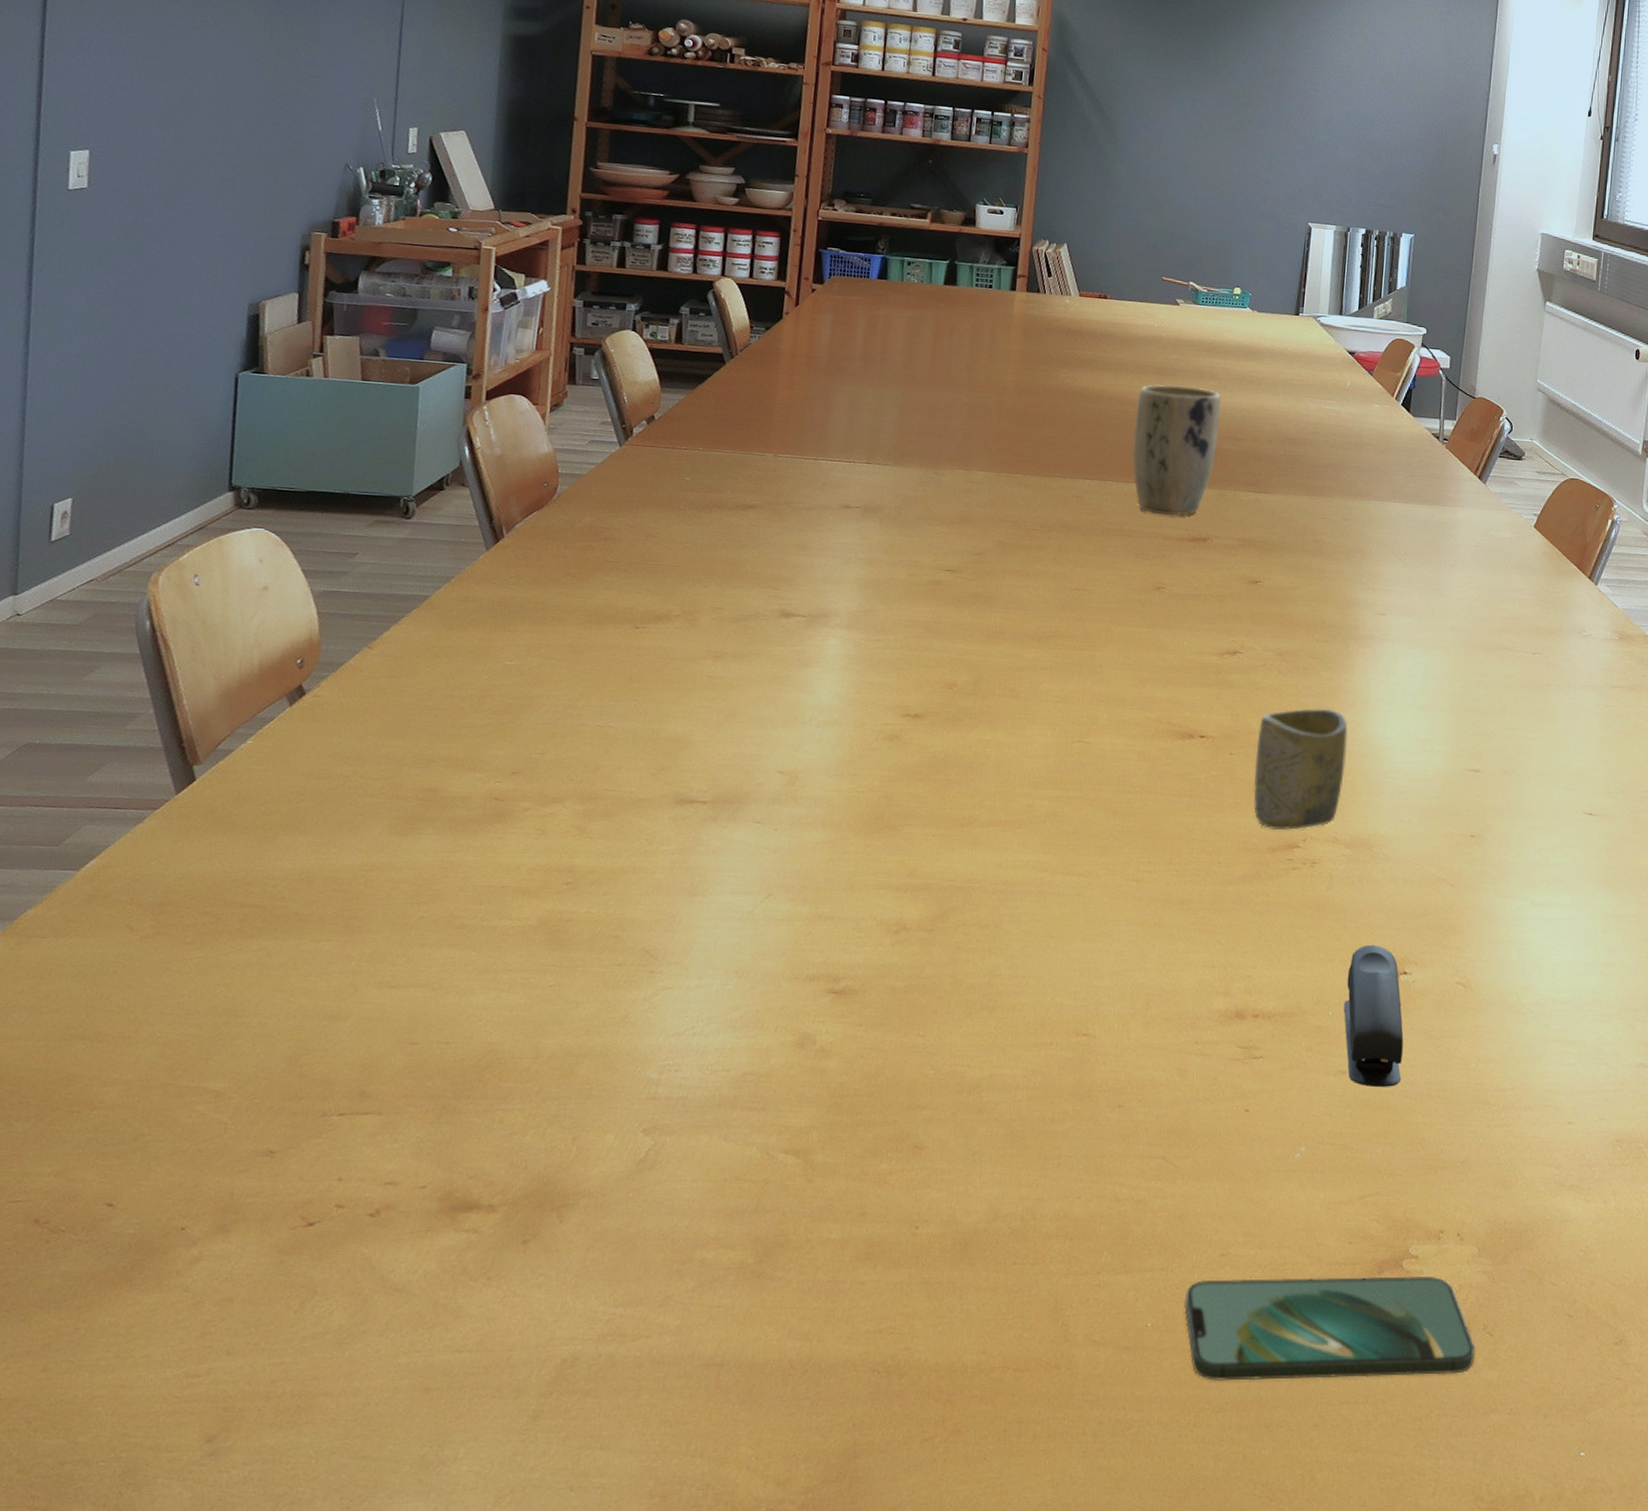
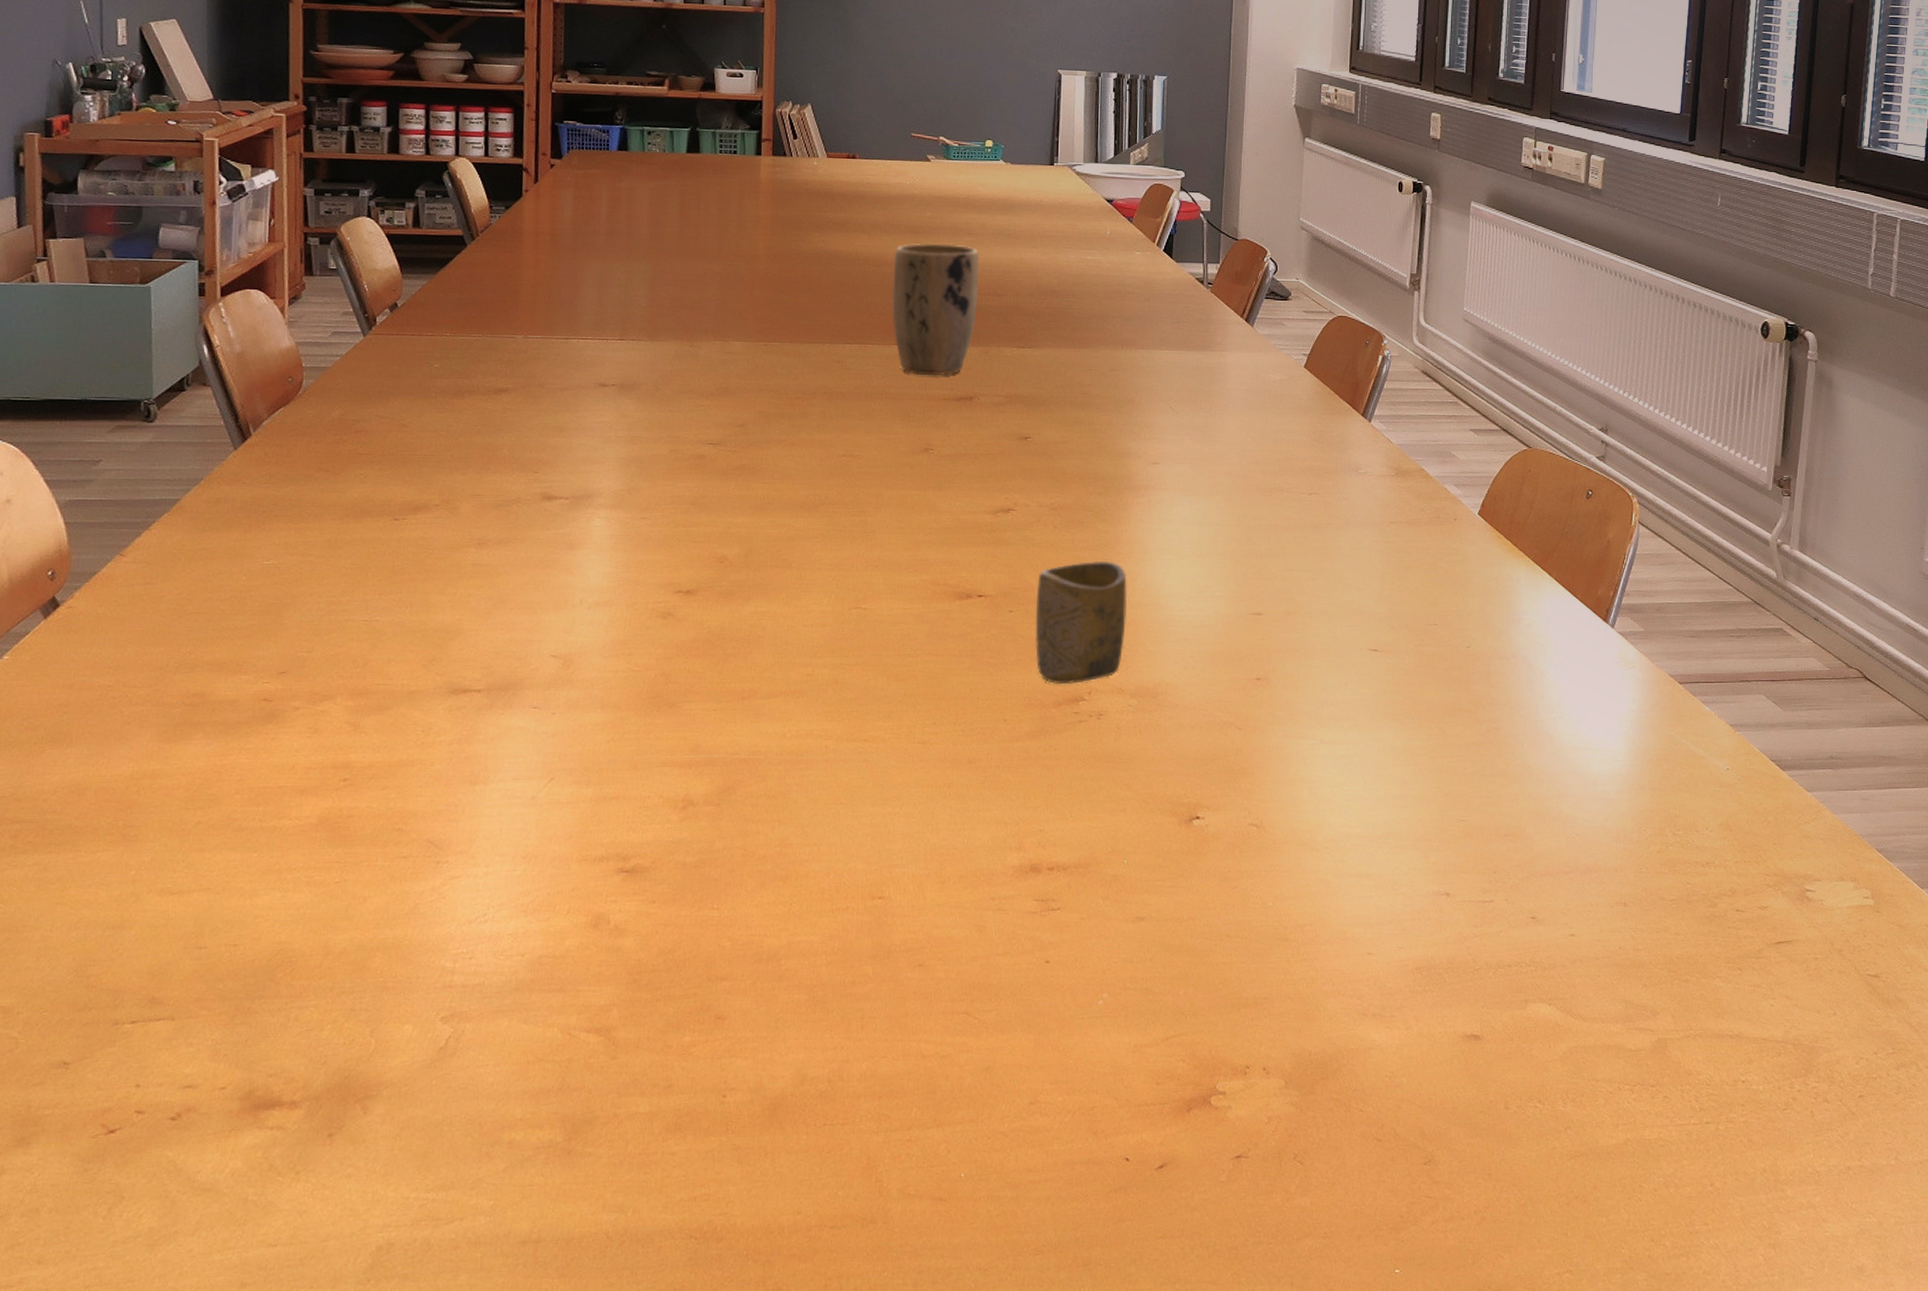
smartphone: present [1183,1275,1476,1381] -> none [995,1111,1287,1225]
stapler: present [1343,944,1404,1087] -> none [1138,791,1200,931]

